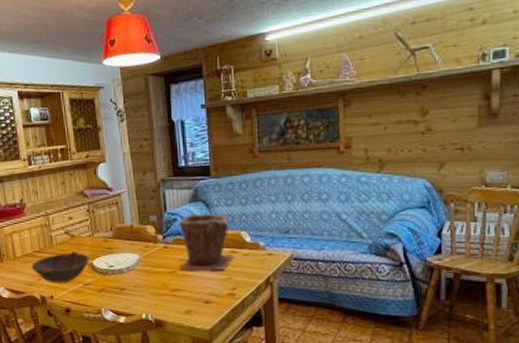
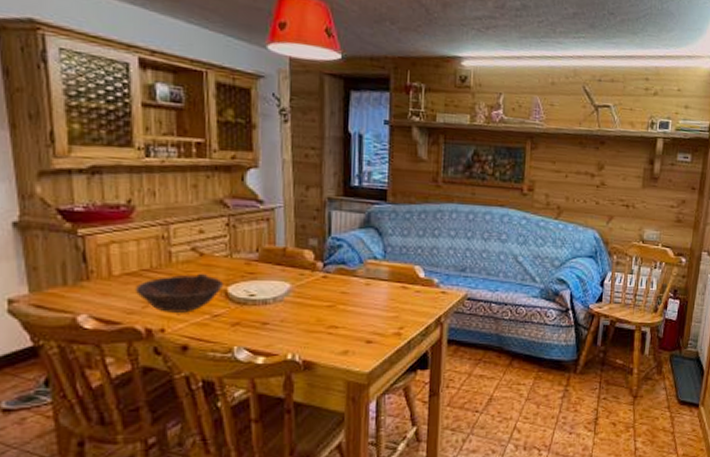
plant pot: present [179,213,234,271] -> none [340,241,404,308]

